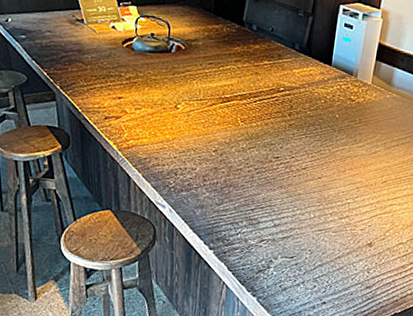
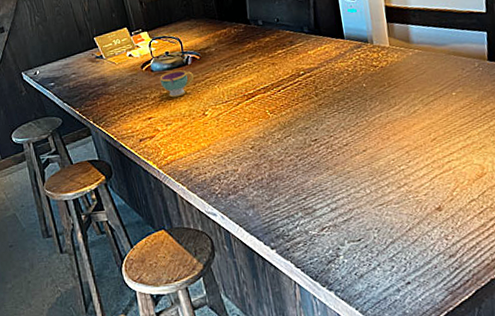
teacup: none [138,54,175,83] -> present [160,70,194,98]

